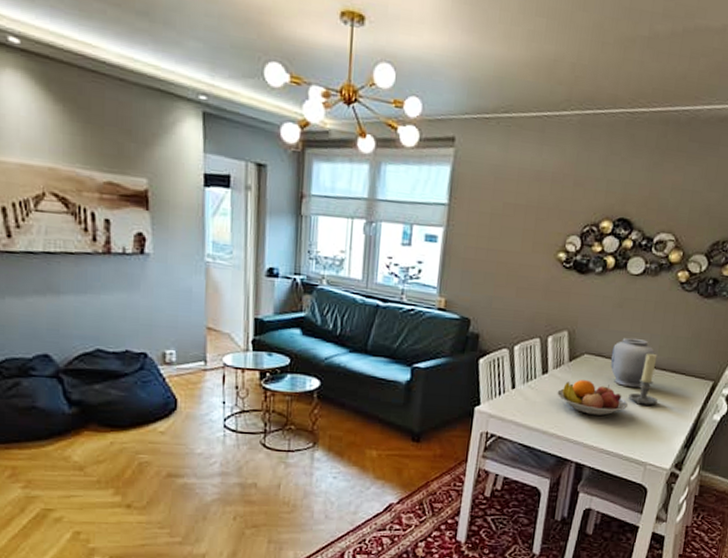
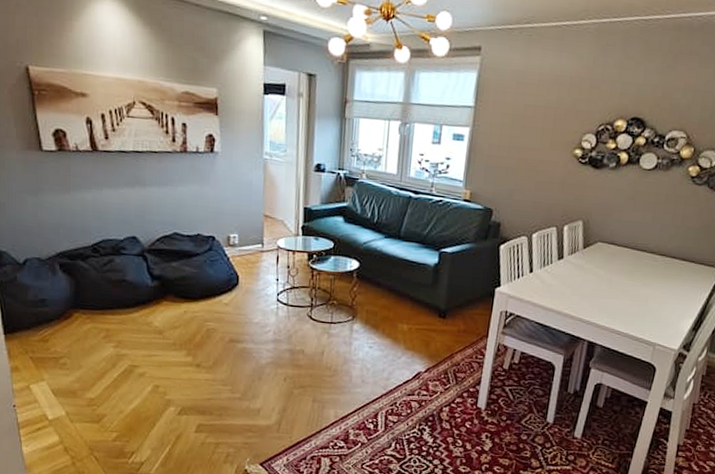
fruit bowl: present [557,380,629,416] -> none [571,265,639,299]
vase: present [610,338,654,388] -> none [622,228,665,274]
candle holder: present [628,353,658,405] -> none [639,242,668,290]

